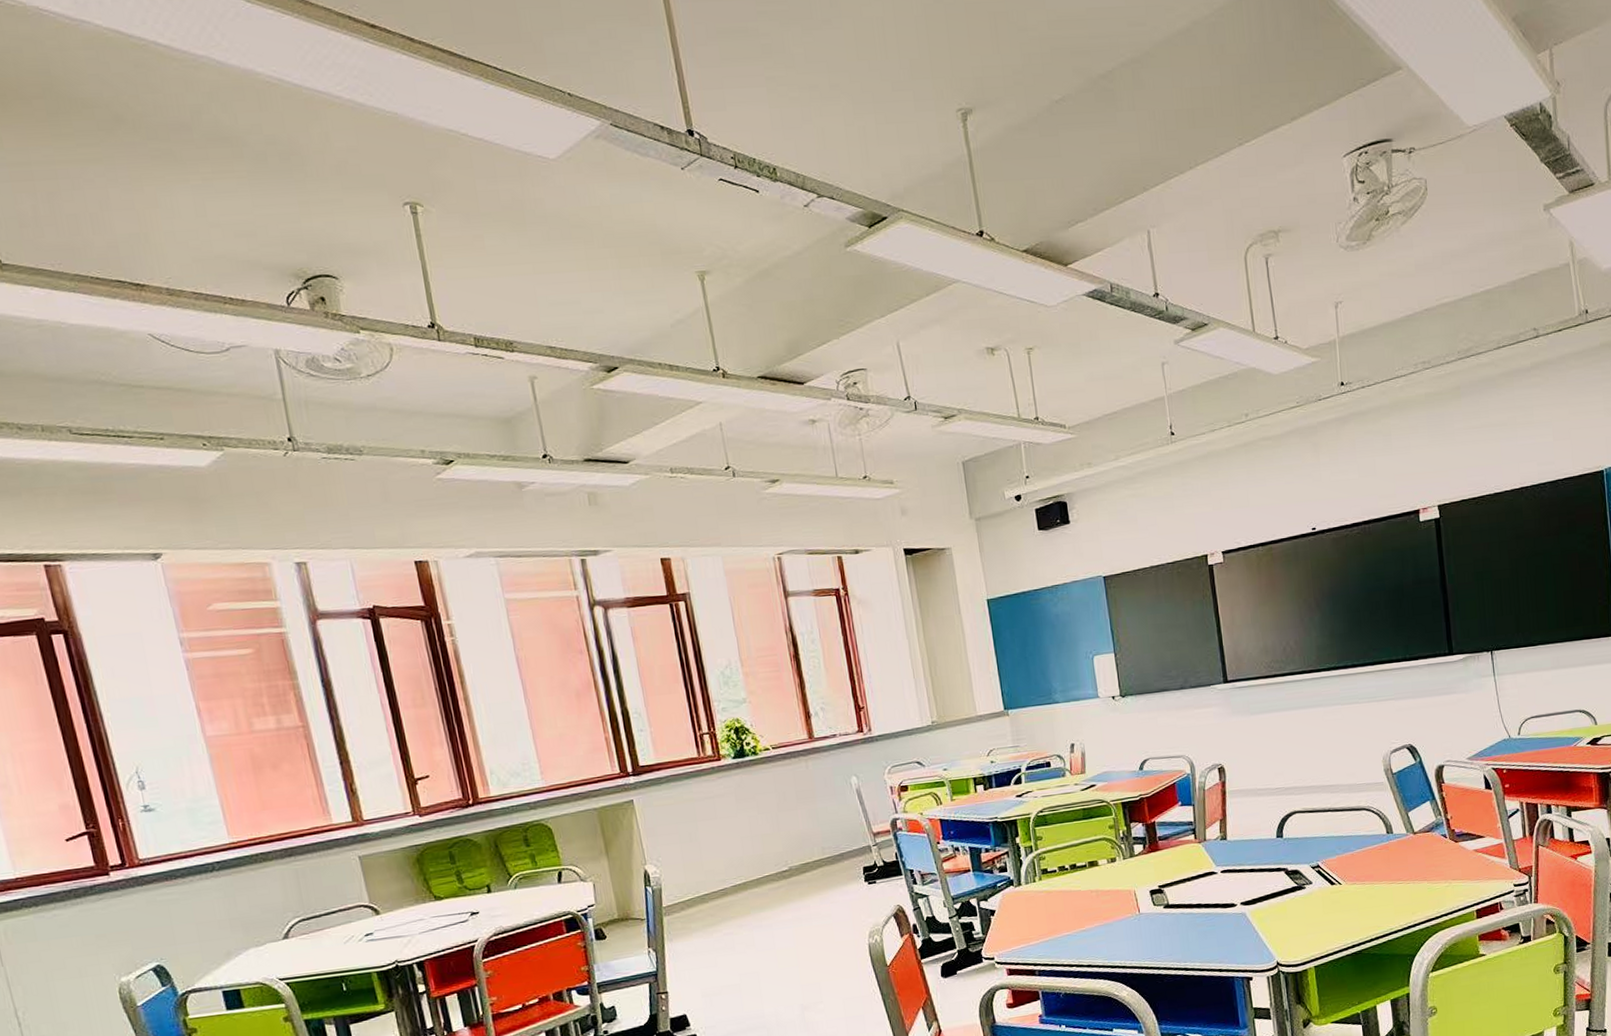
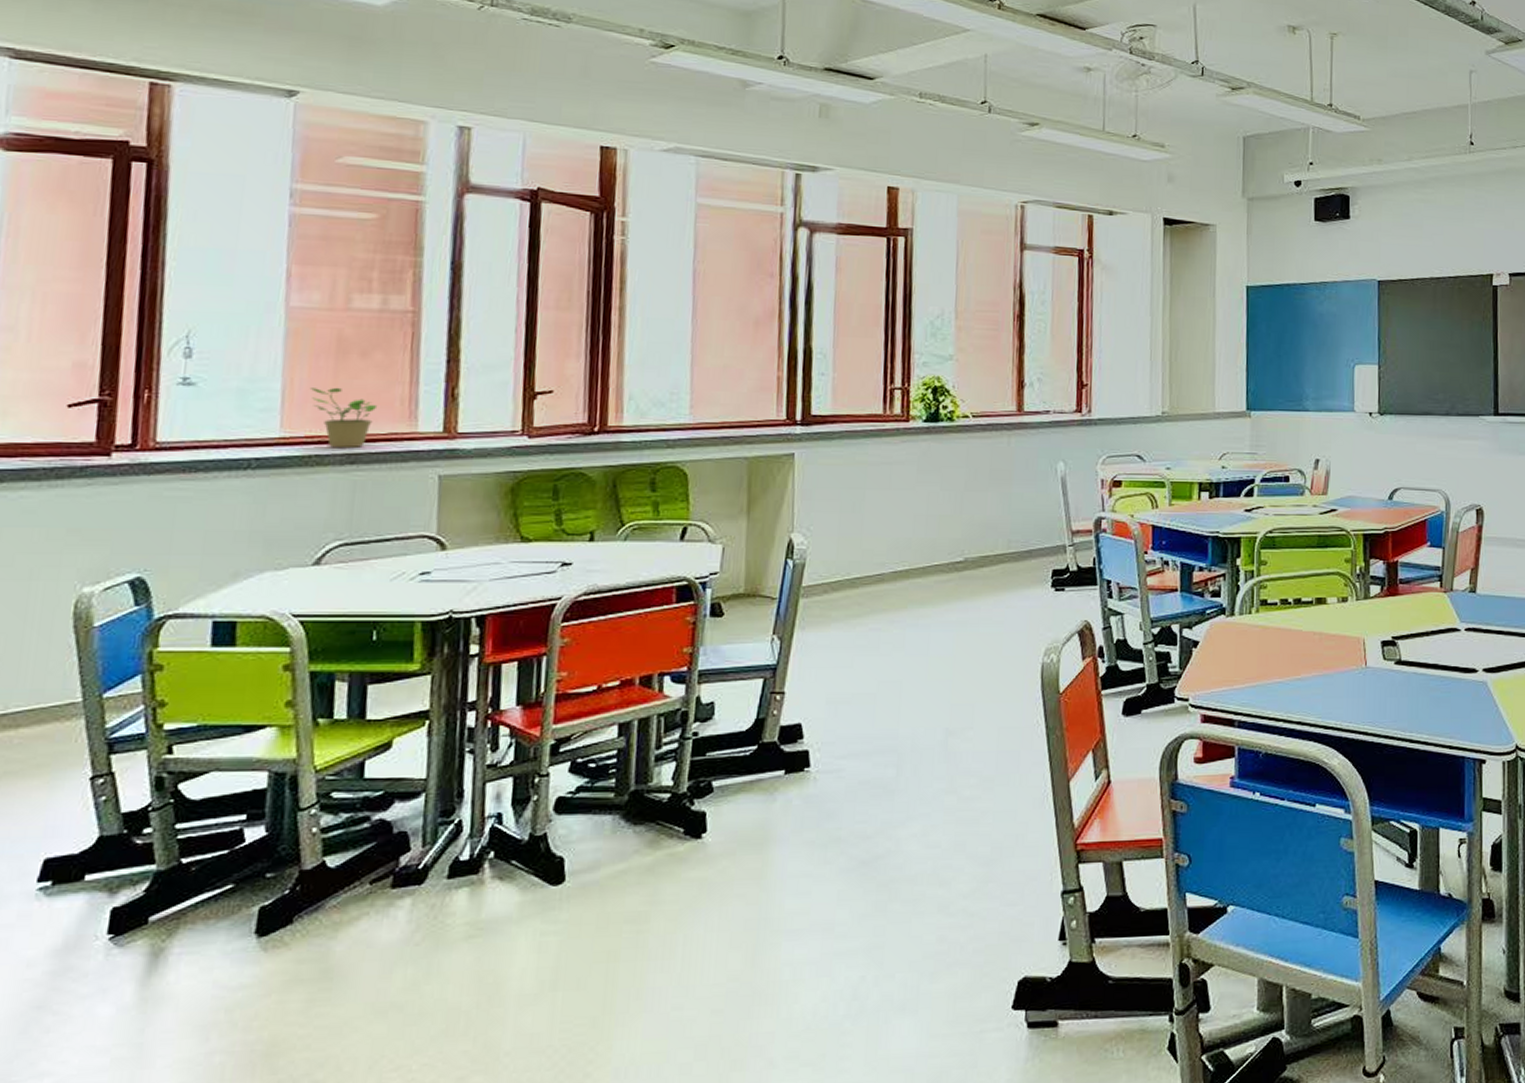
potted plant: none [241,796,297,846] -> present [309,387,378,449]

